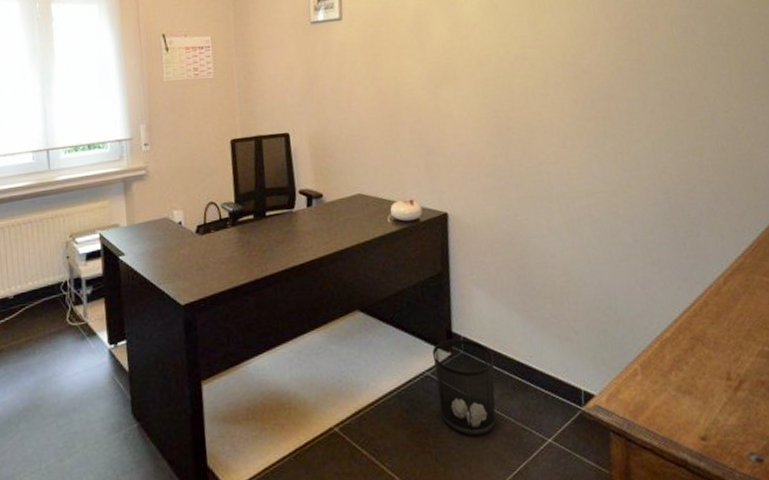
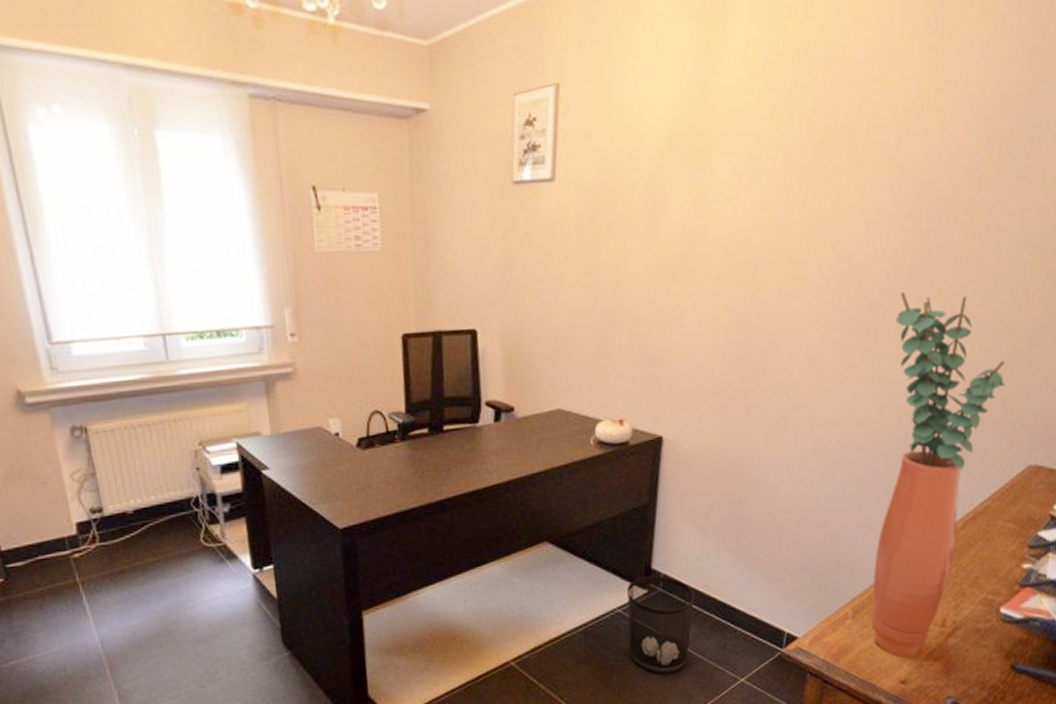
vase: none [625,85,731,413] -> present [871,291,1006,657]

